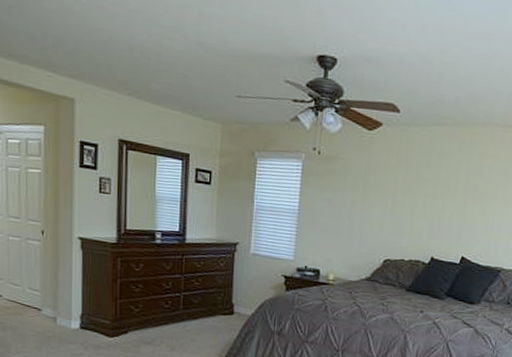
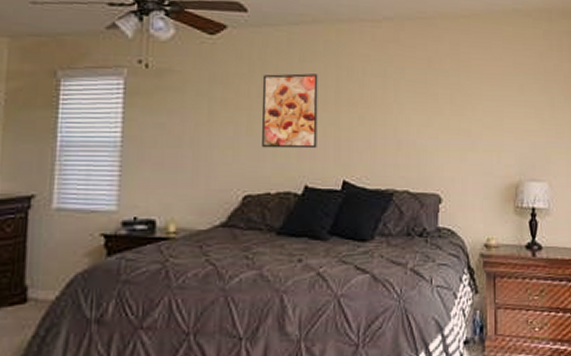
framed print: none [401,166,452,229] -> present [262,73,318,149]

